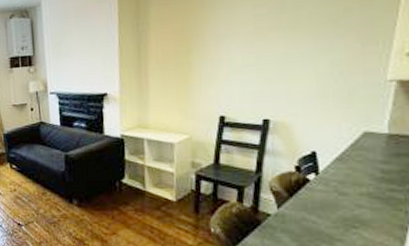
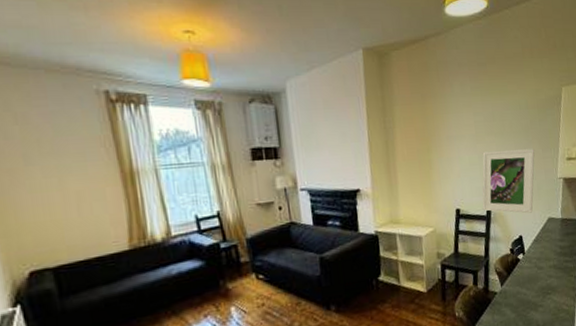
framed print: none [257,43,347,125] -> present [482,149,535,213]

